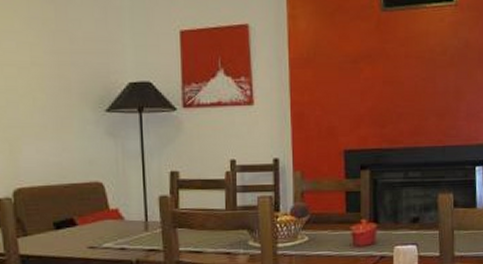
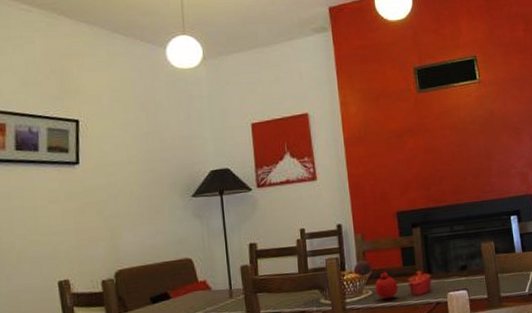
fruit: none [311,217,339,248] -> present [374,272,399,300]

